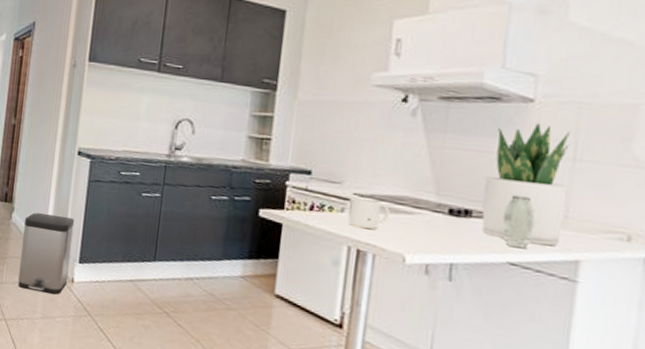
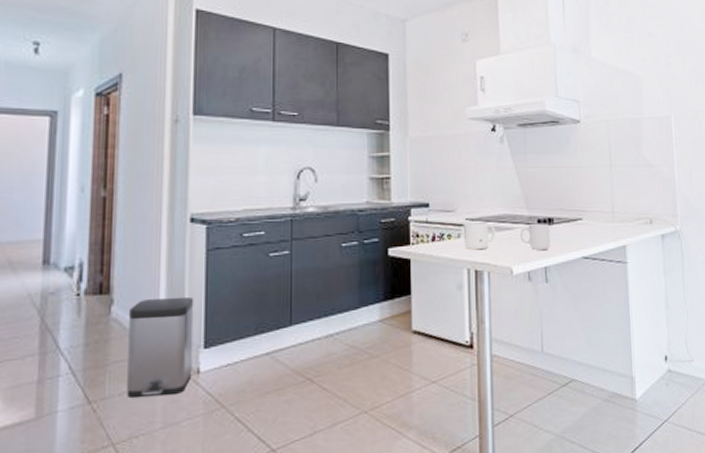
cup: none [422,211,466,245] -> present [520,223,551,251]
planter: present [481,123,570,247] -> none [557,139,612,239]
vase: present [502,195,536,249] -> none [574,200,595,244]

